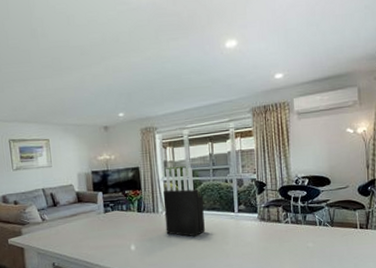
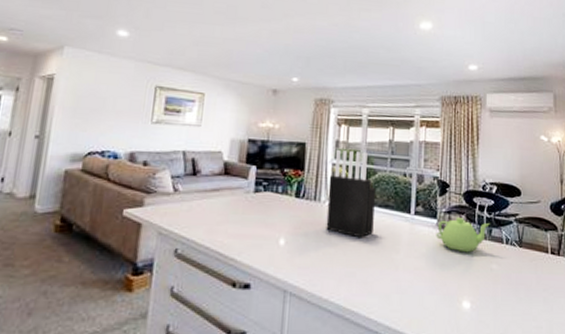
teapot: none [258,209,304,237] -> present [436,218,490,253]

